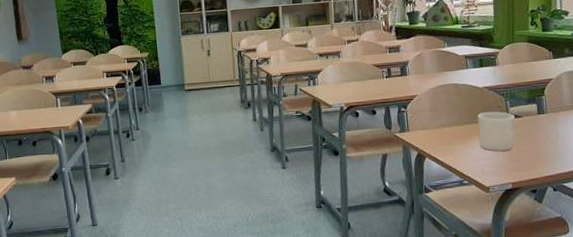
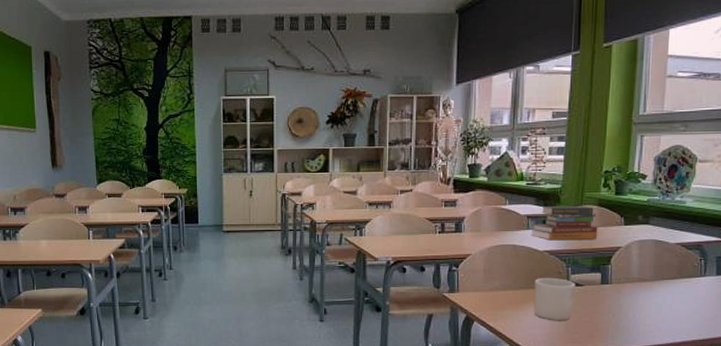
books: none [470,43,531,78] -> present [531,206,598,241]

